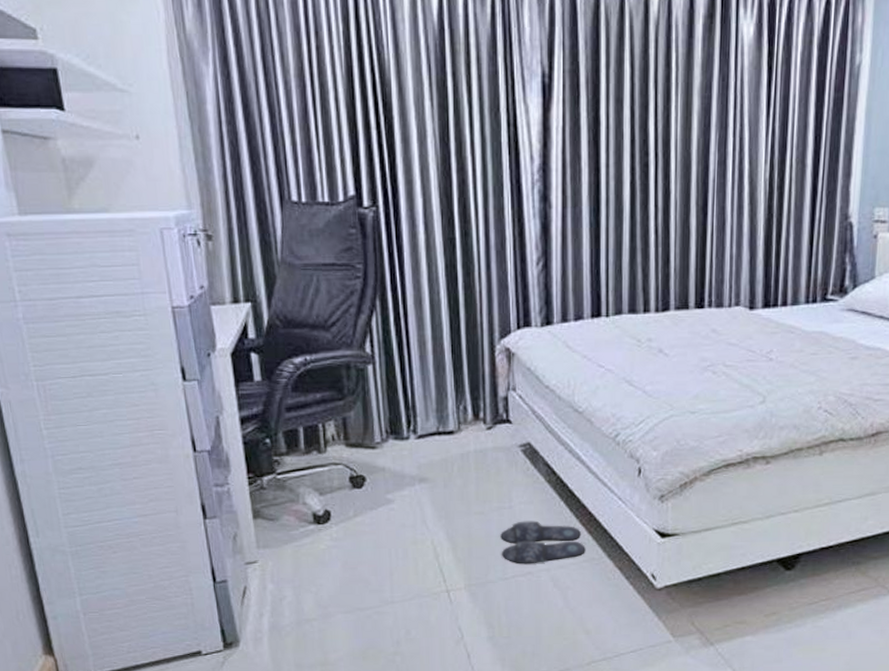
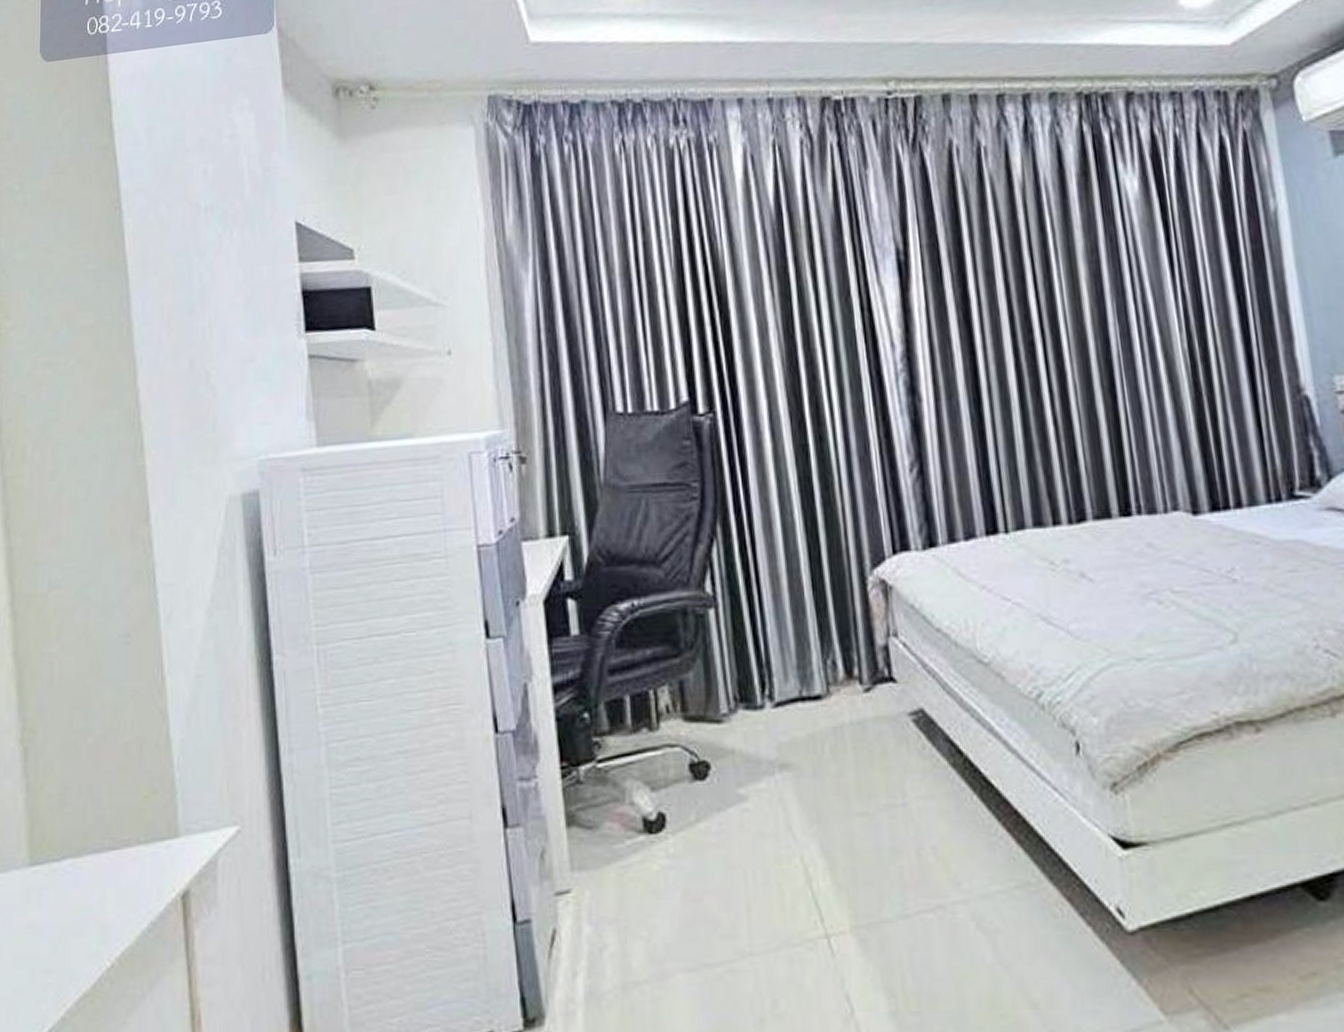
slippers: present [500,520,585,564] -> none [894,824,1016,893]

